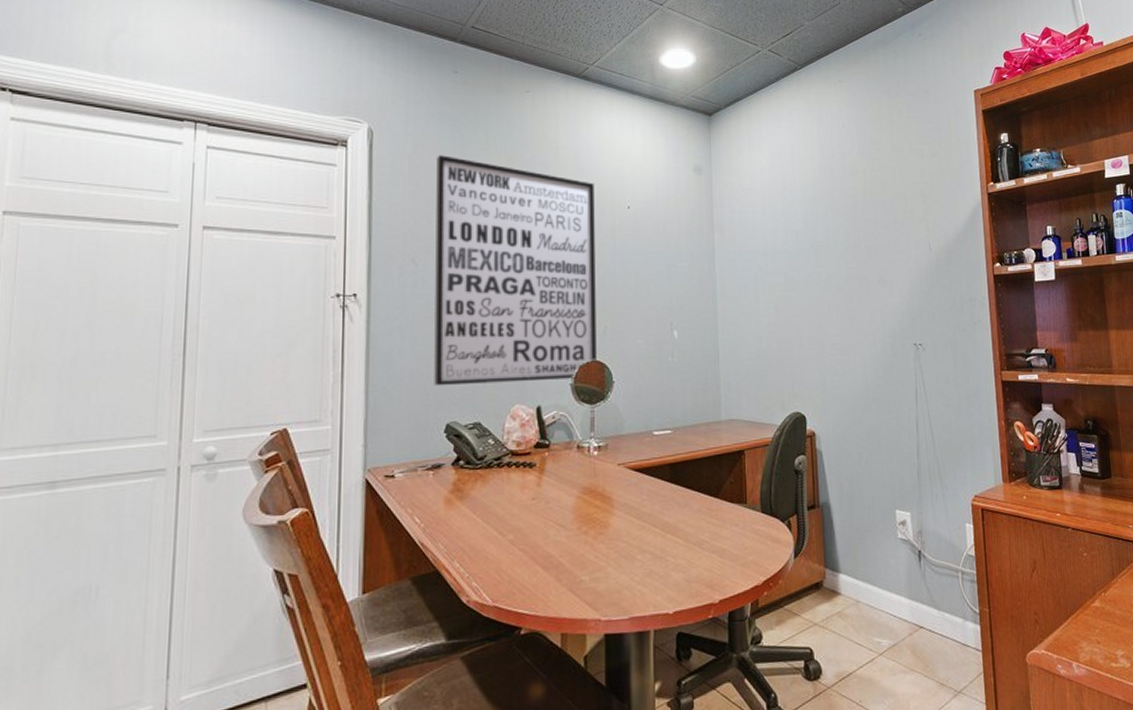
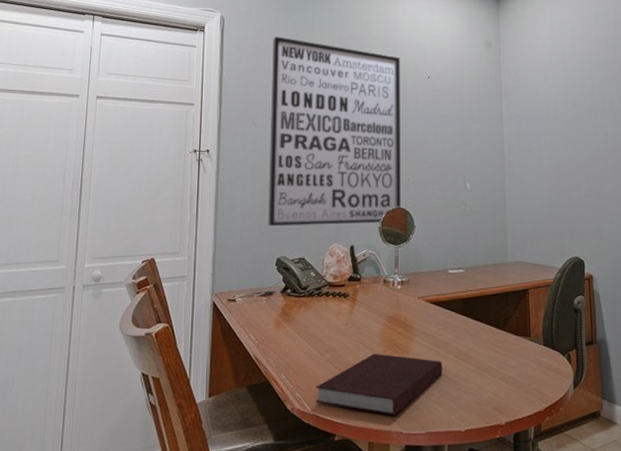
notebook: none [496,530,648,602] -> present [315,353,443,416]

